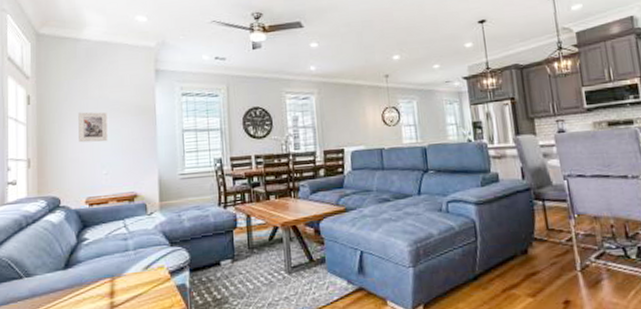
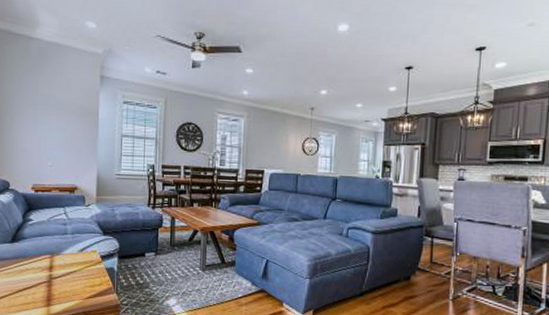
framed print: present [78,112,108,143] -> none [28,107,54,137]

